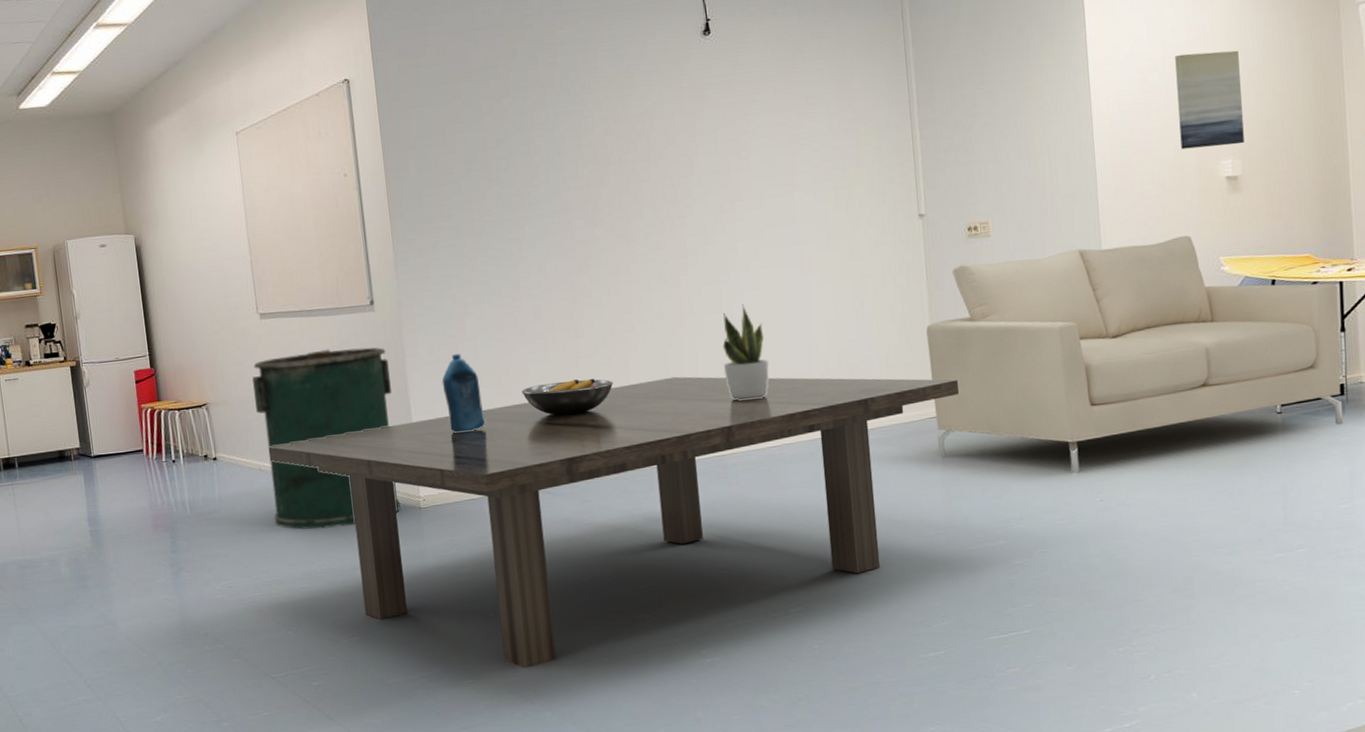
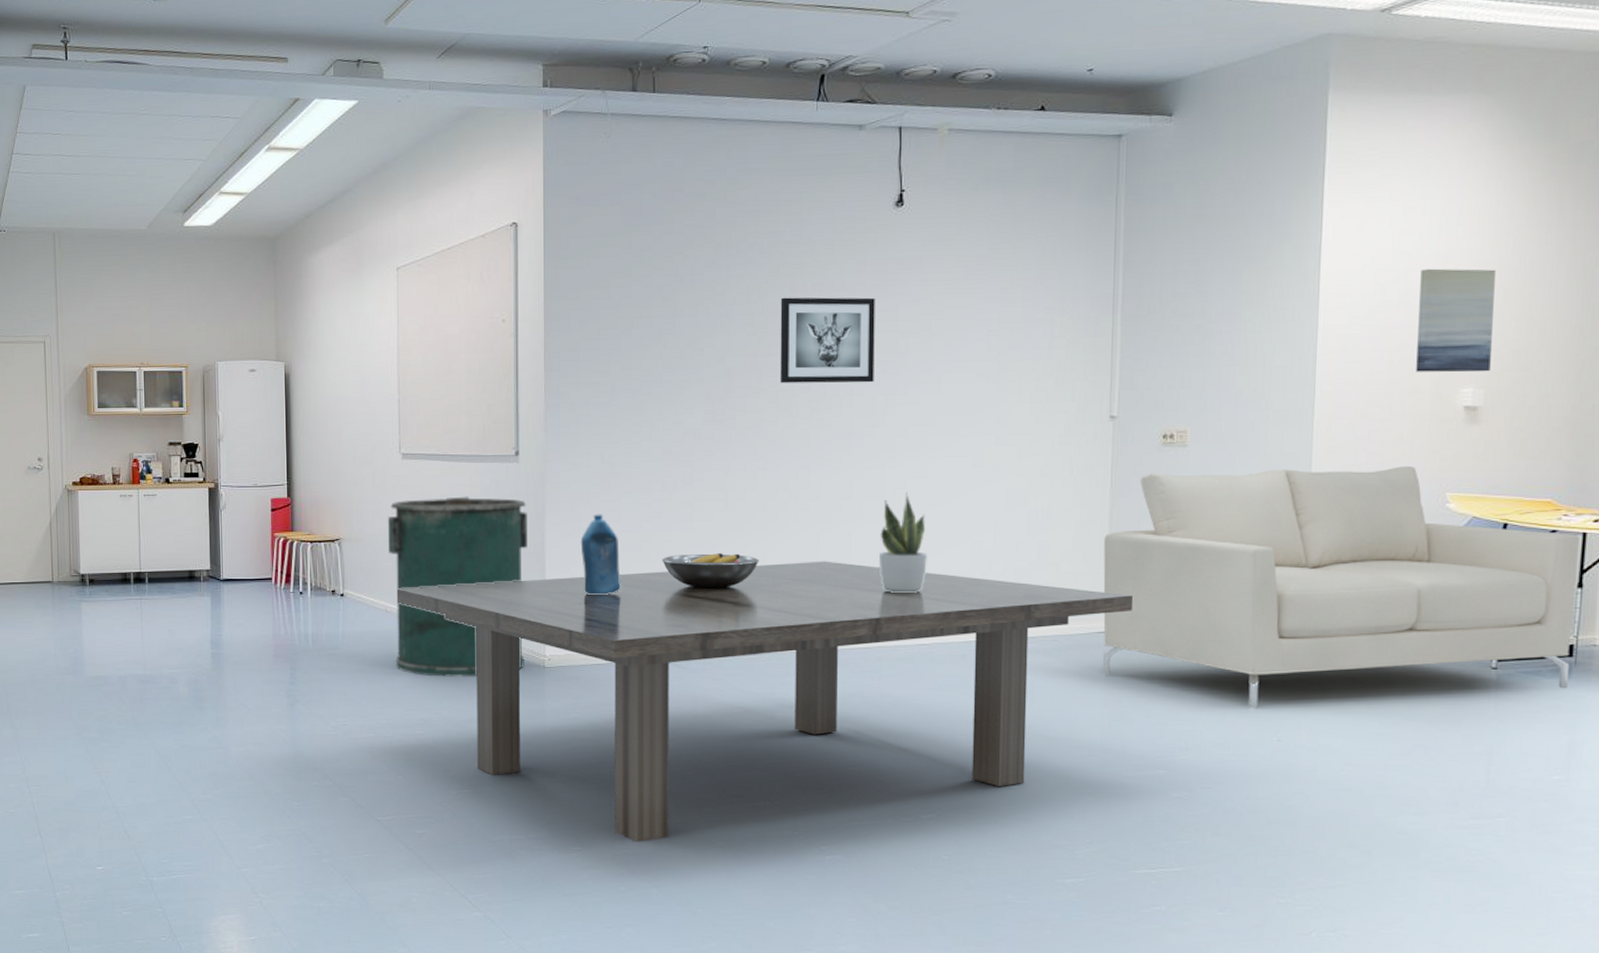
wall art: none [606,123,701,212] -> present [780,297,875,384]

